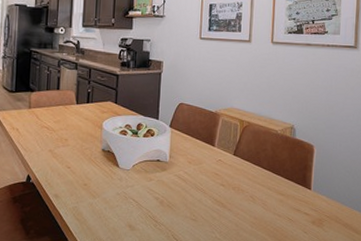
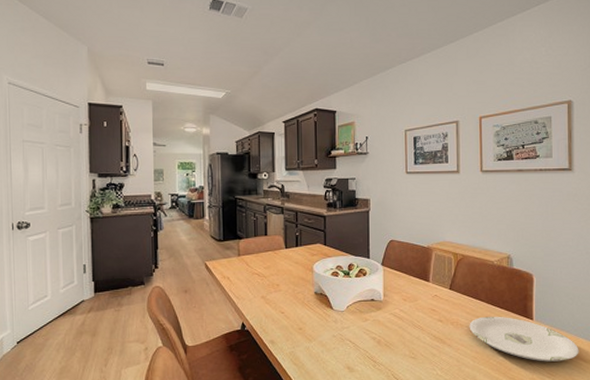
plate: none [250,183,352,232] -> present [469,316,579,362]

